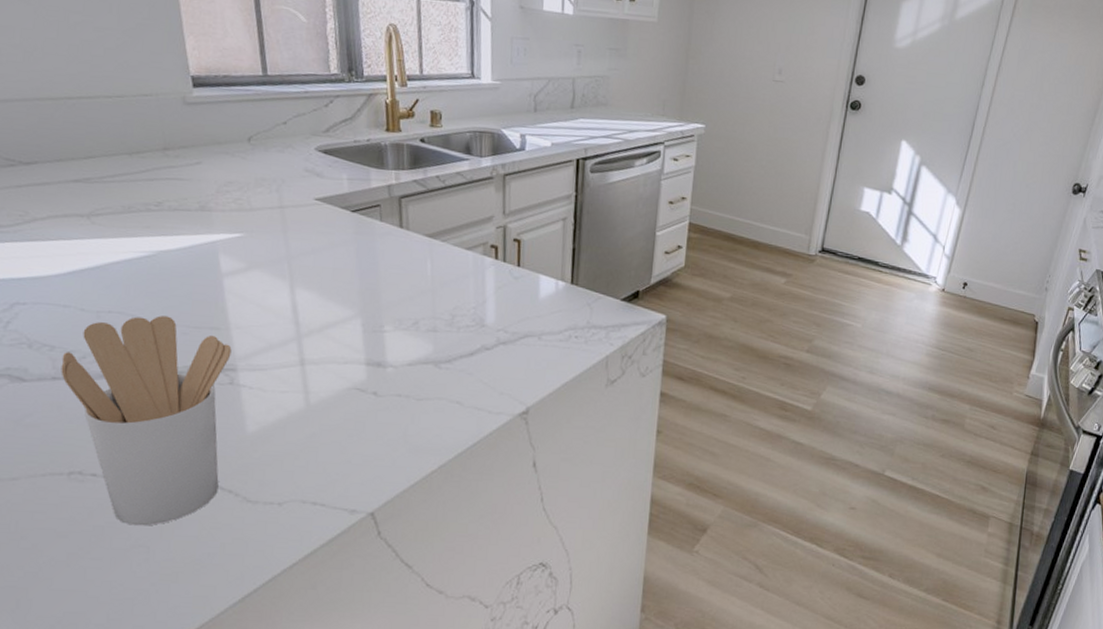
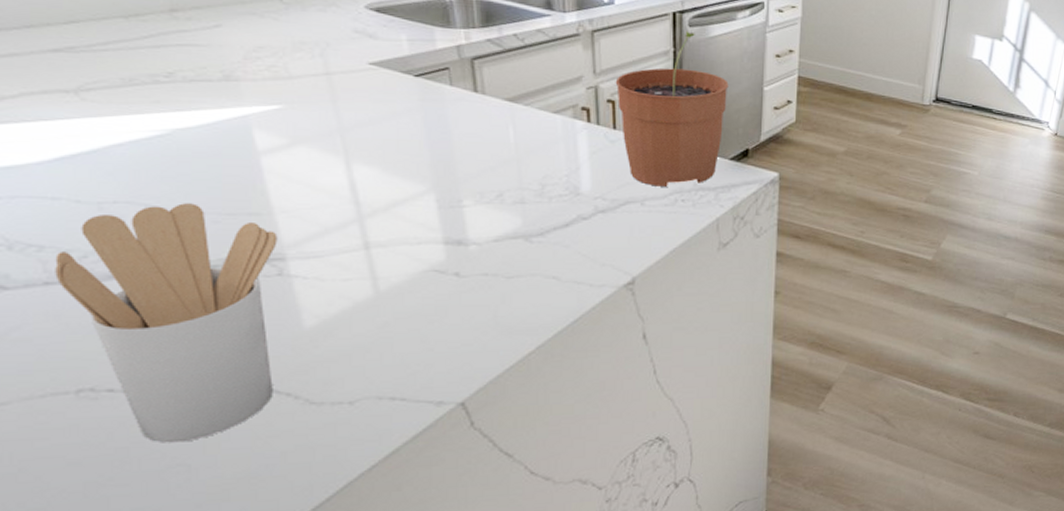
plant pot: none [521,177,624,323] -> present [615,31,729,187]

